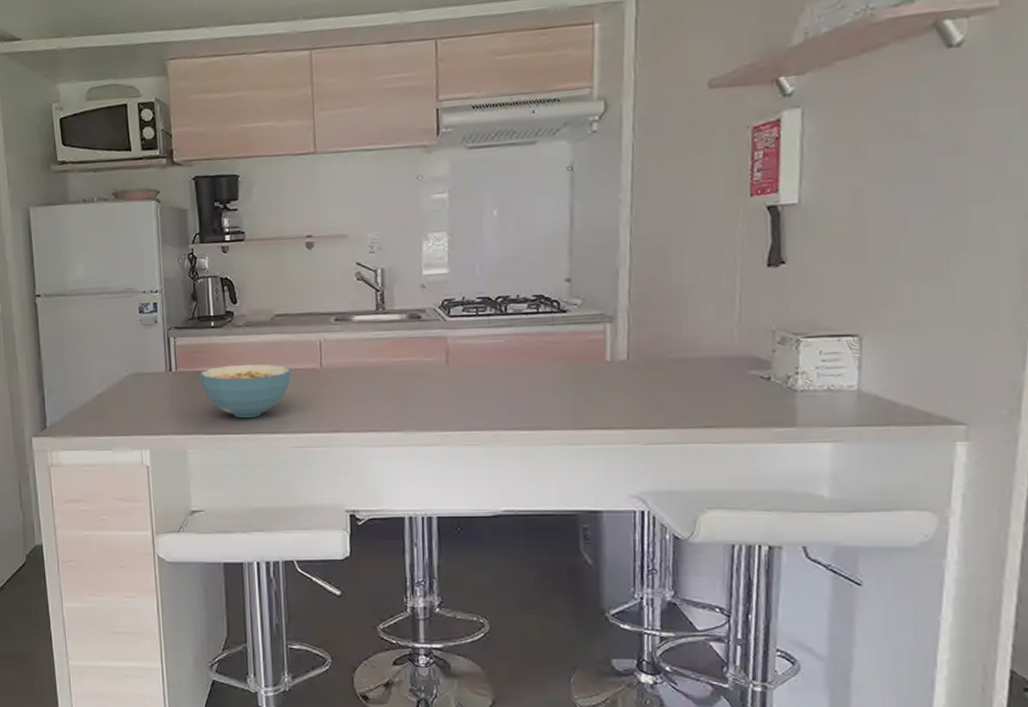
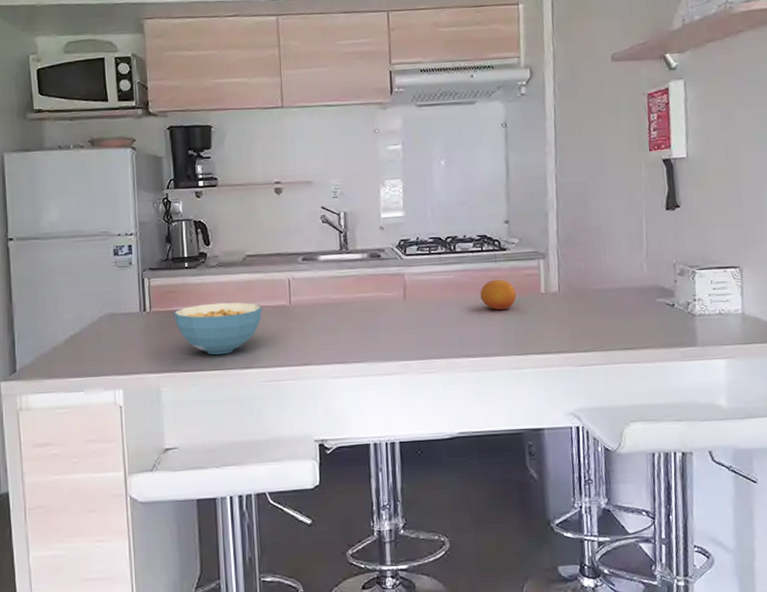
fruit: none [534,345,577,379] -> present [480,279,517,310]

